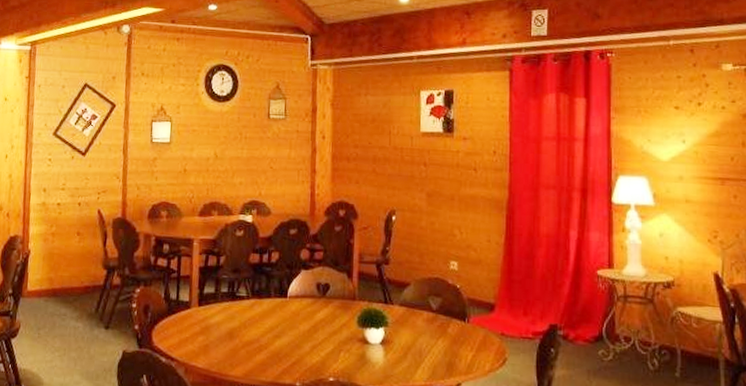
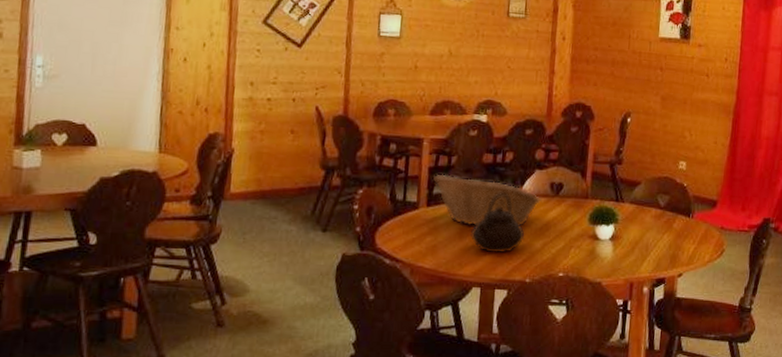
fruit basket: none [202,274,308,328] -> present [432,174,541,227]
teapot: none [240,292,293,354] -> present [470,192,525,253]

